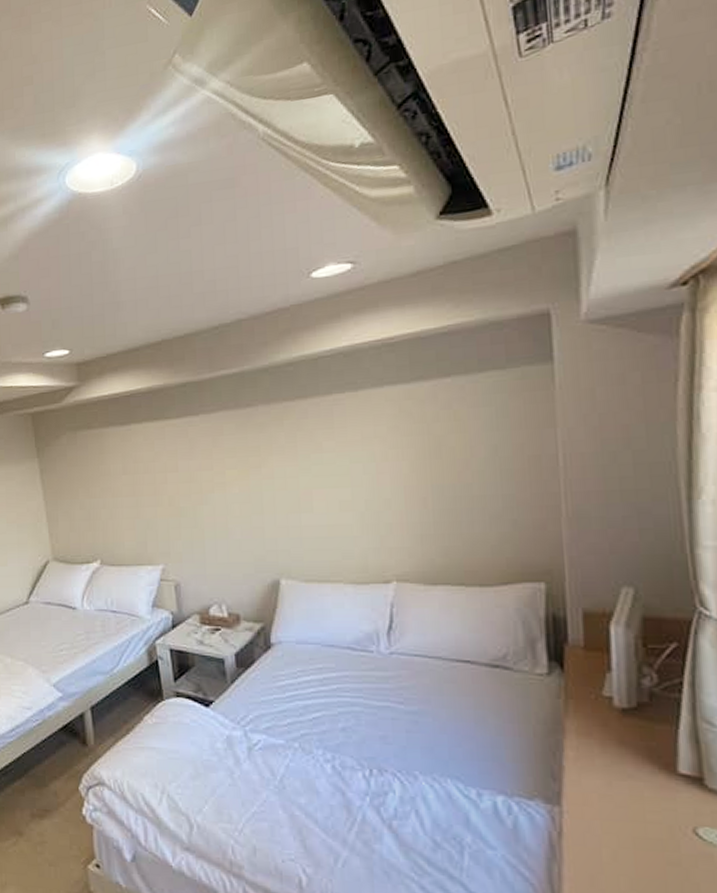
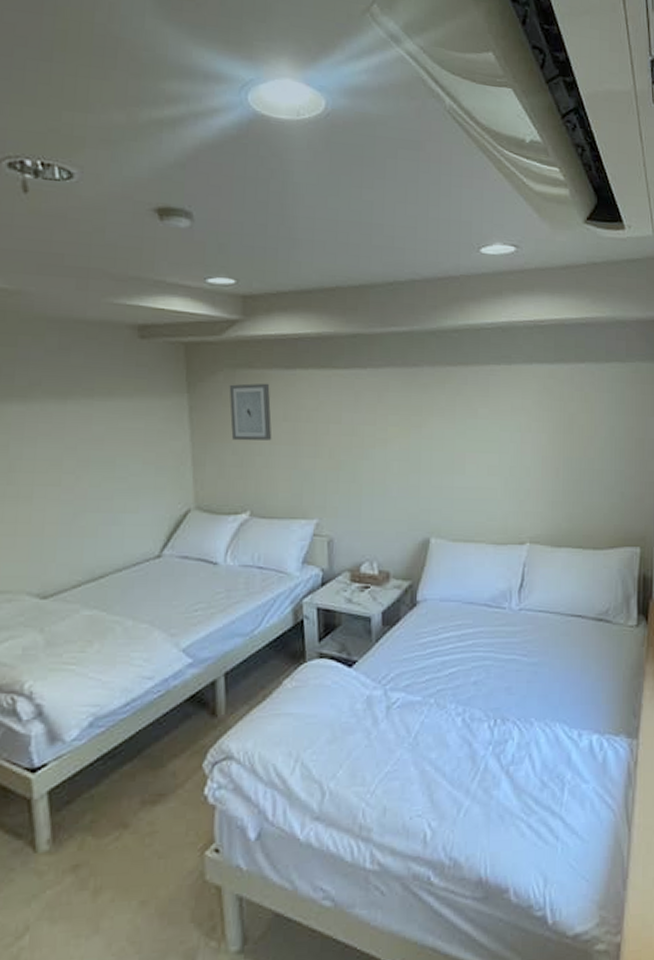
wall art: none [72,440,114,497] -> present [229,383,272,441]

